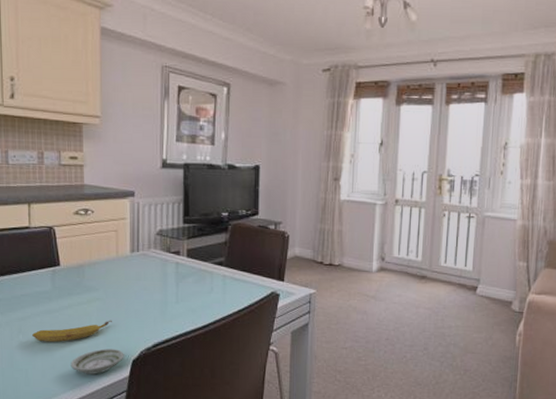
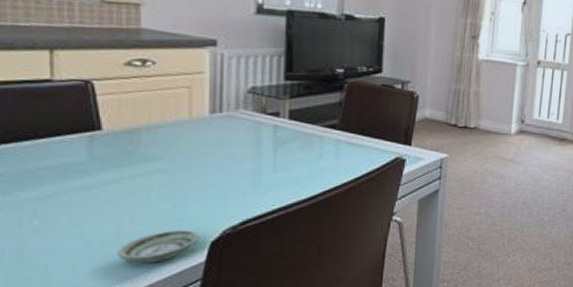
banana: present [32,320,112,343] -> none [55,195,181,227]

